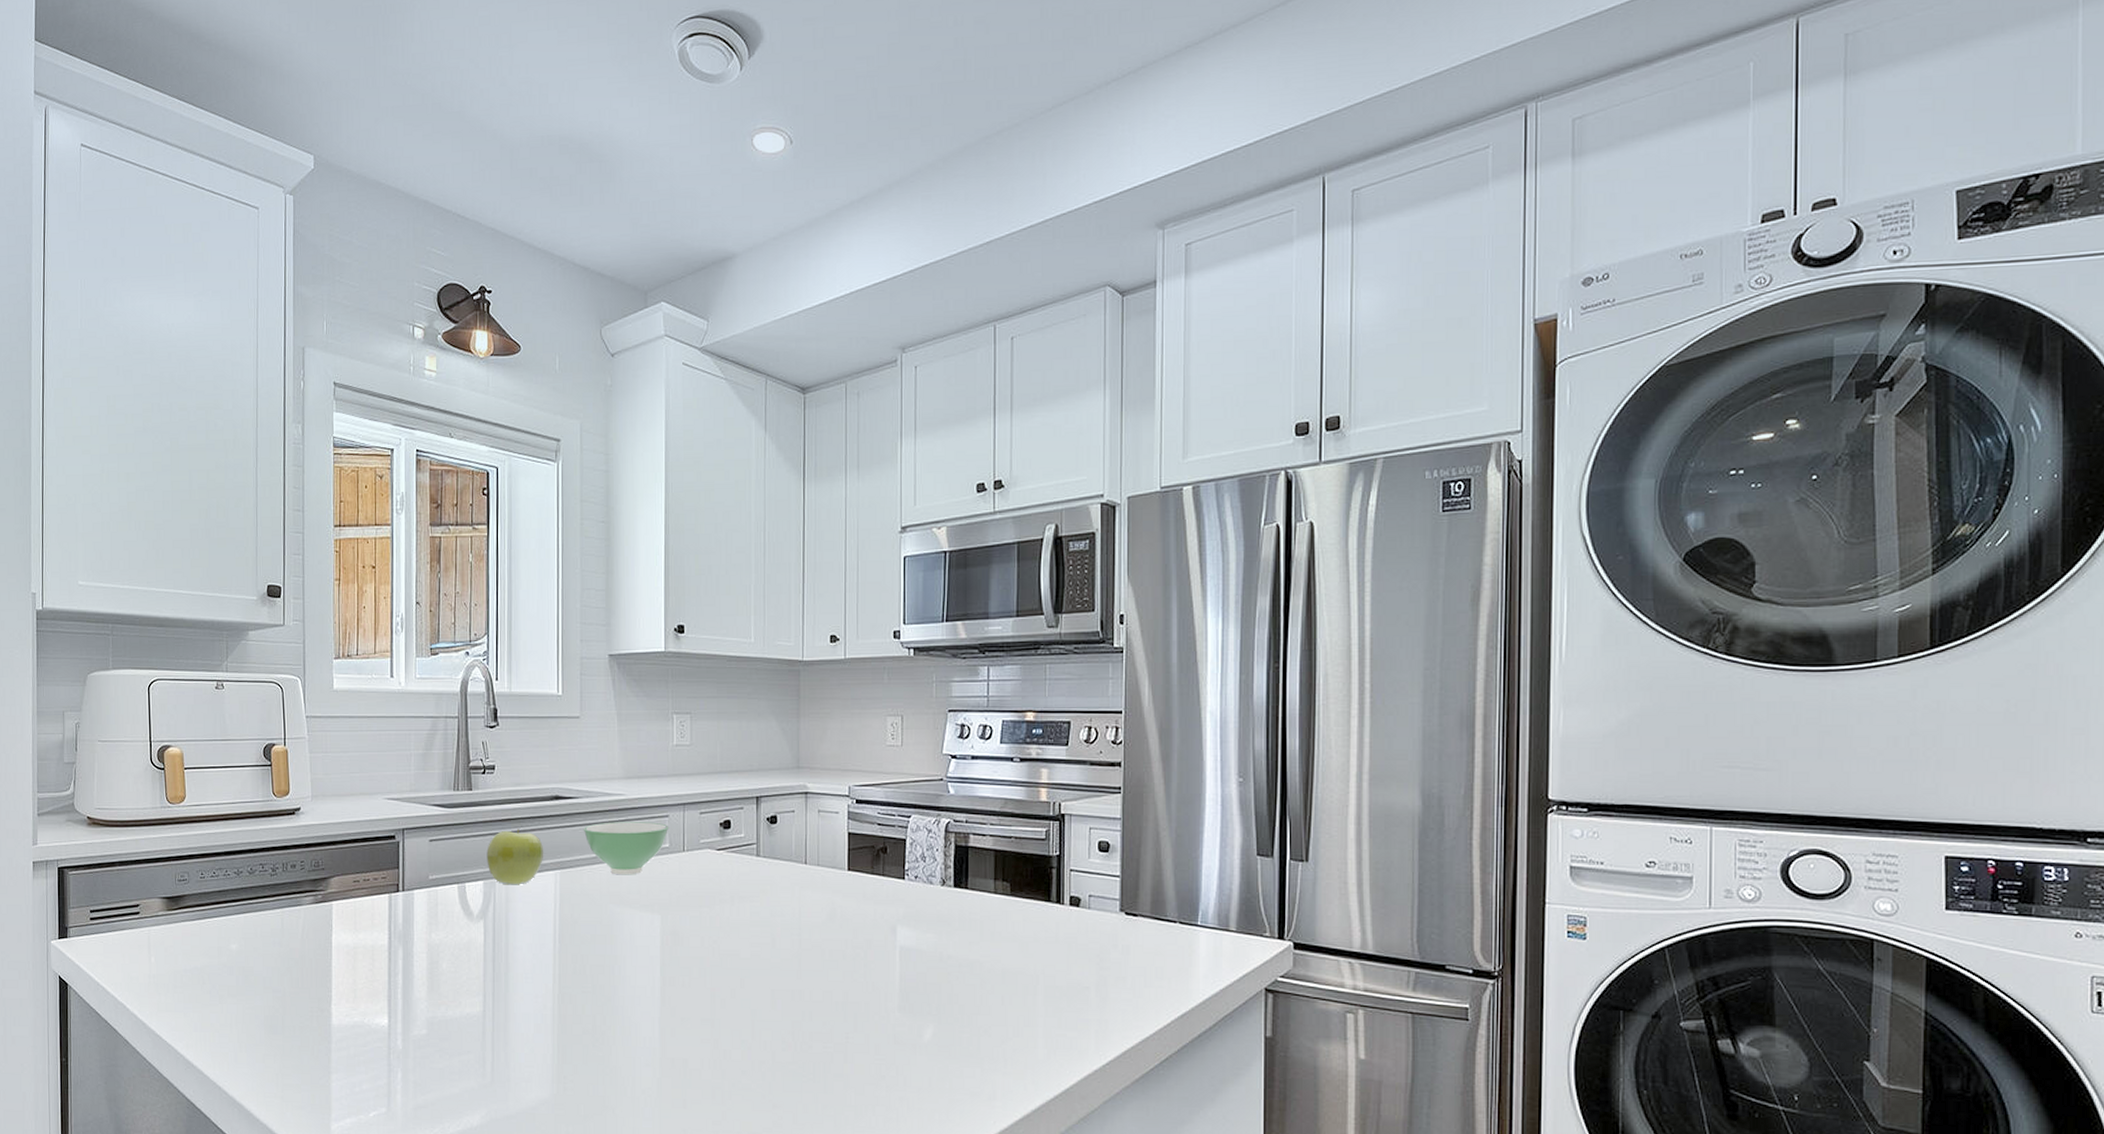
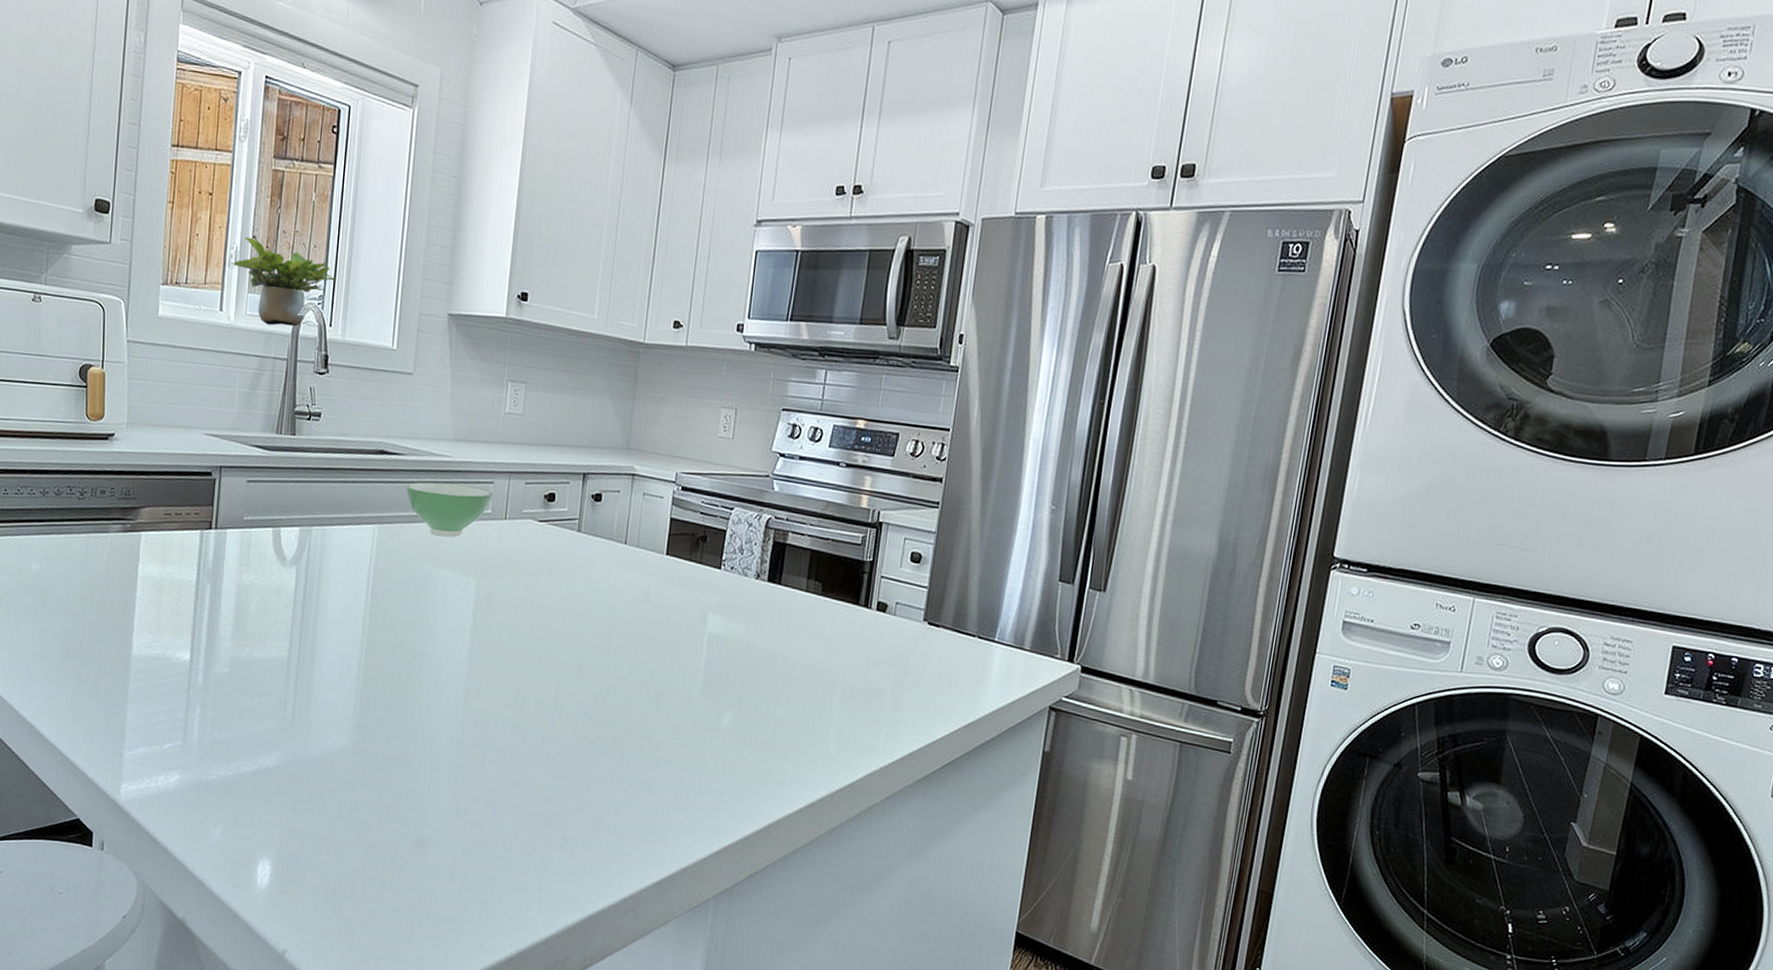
potted plant: none [400,603,498,686] -> present [233,237,336,327]
fruit: present [486,829,544,885] -> none [304,479,364,535]

